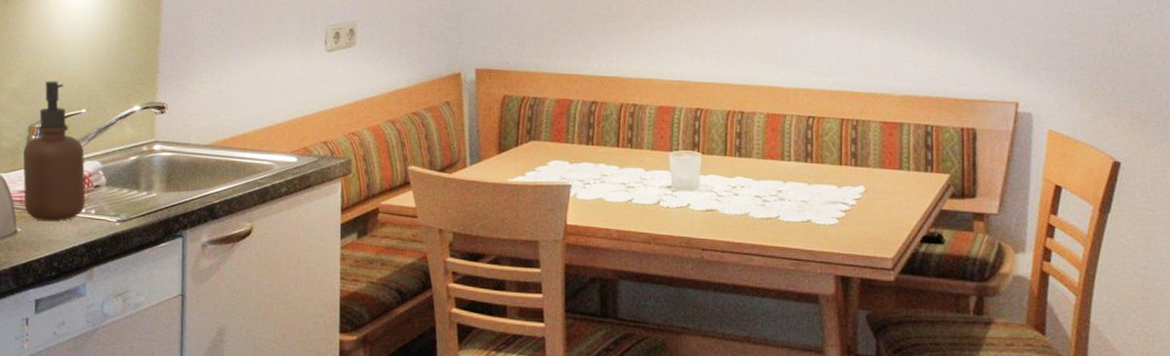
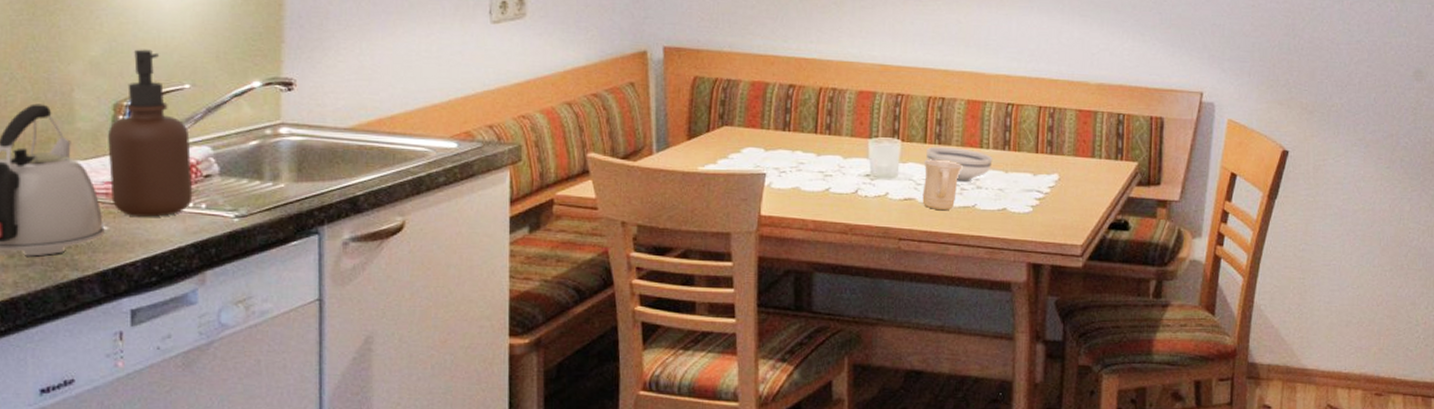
mug: none [724,171,764,222] -> present [922,159,963,211]
bowl: none [727,158,795,193] -> present [926,146,993,181]

